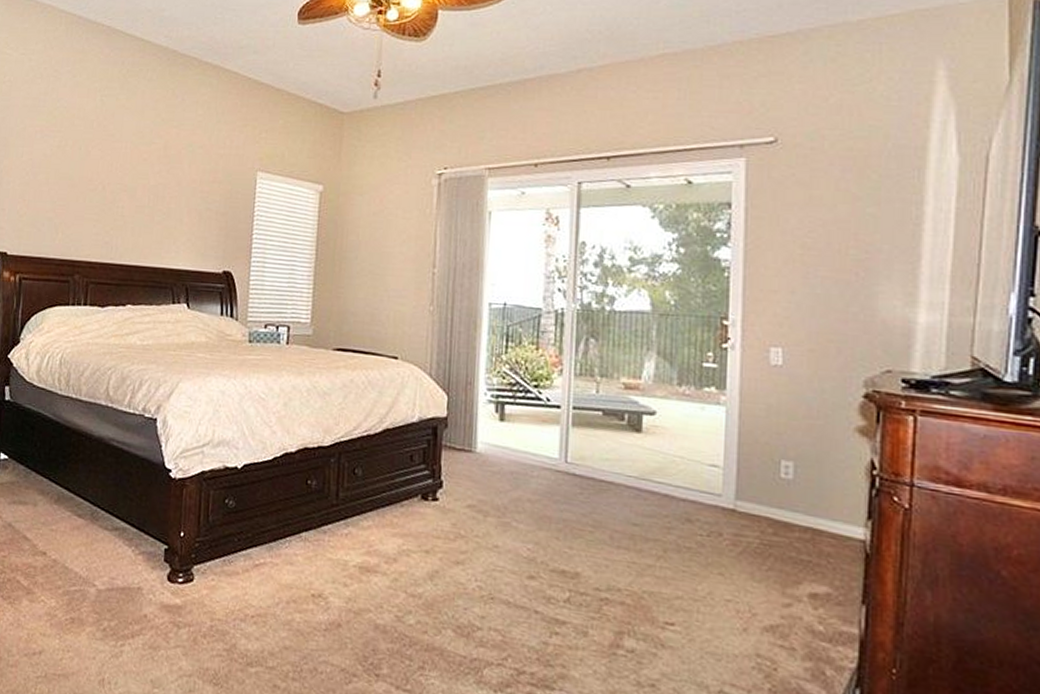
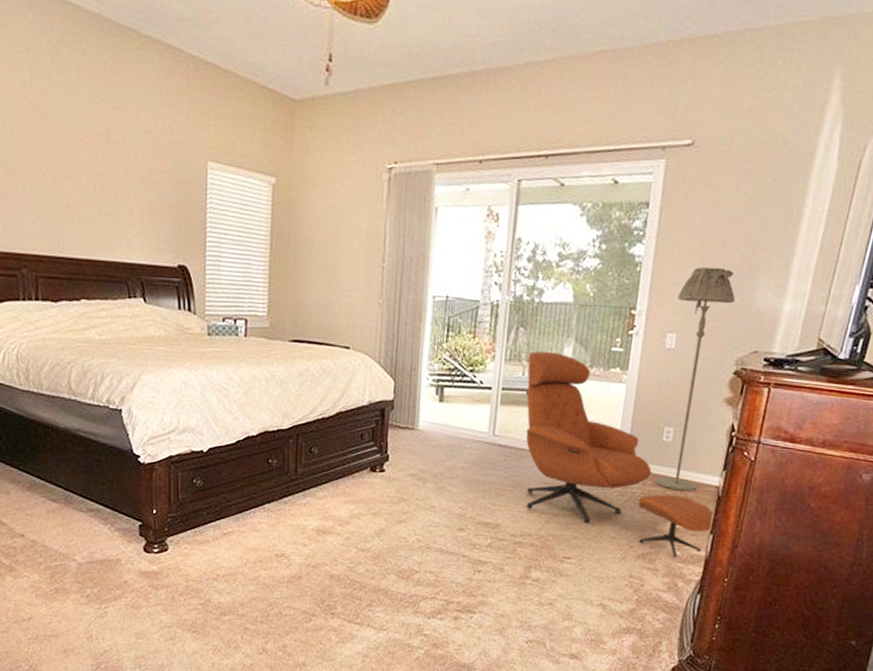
armchair: none [602,365,865,635] -> present [525,351,715,558]
floor lamp: none [777,272,853,546] -> present [655,267,736,492]

